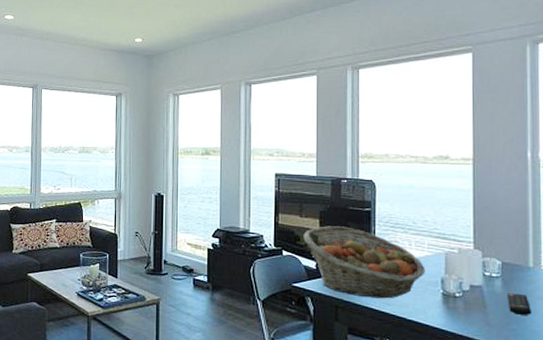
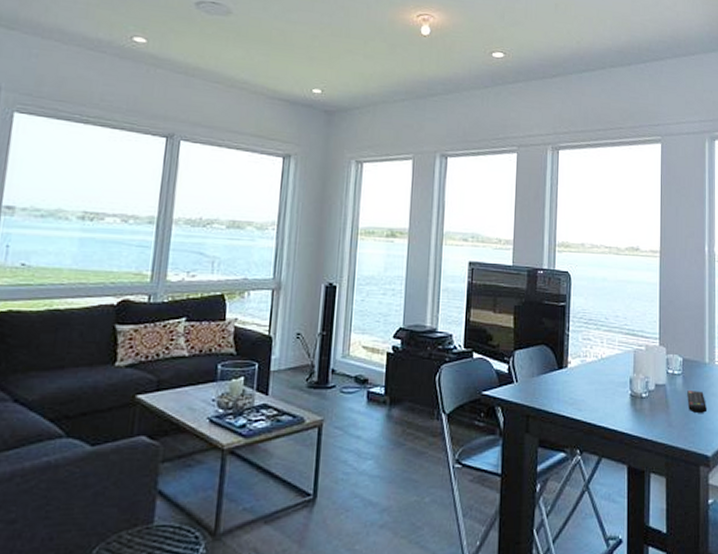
fruit basket: present [303,226,426,299] -> none [496,322,616,404]

